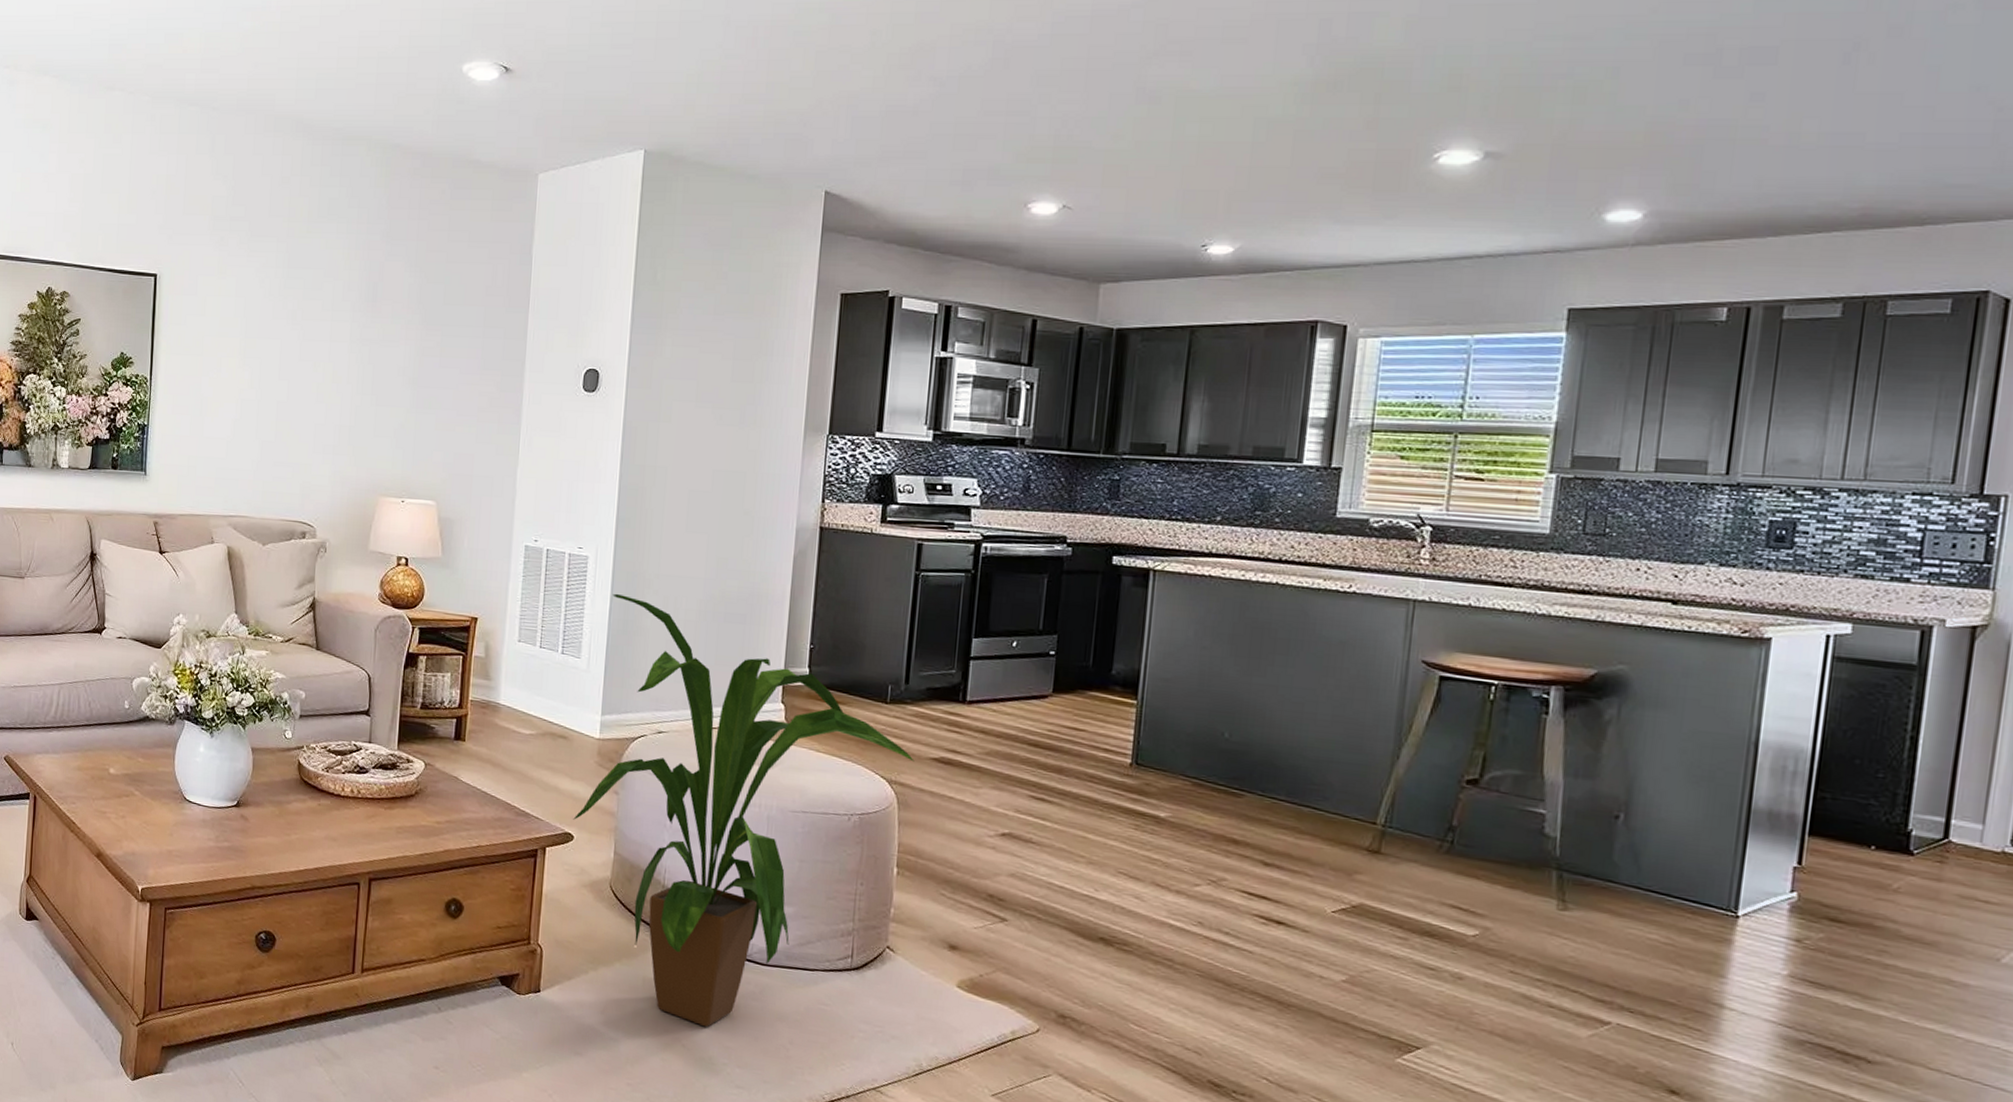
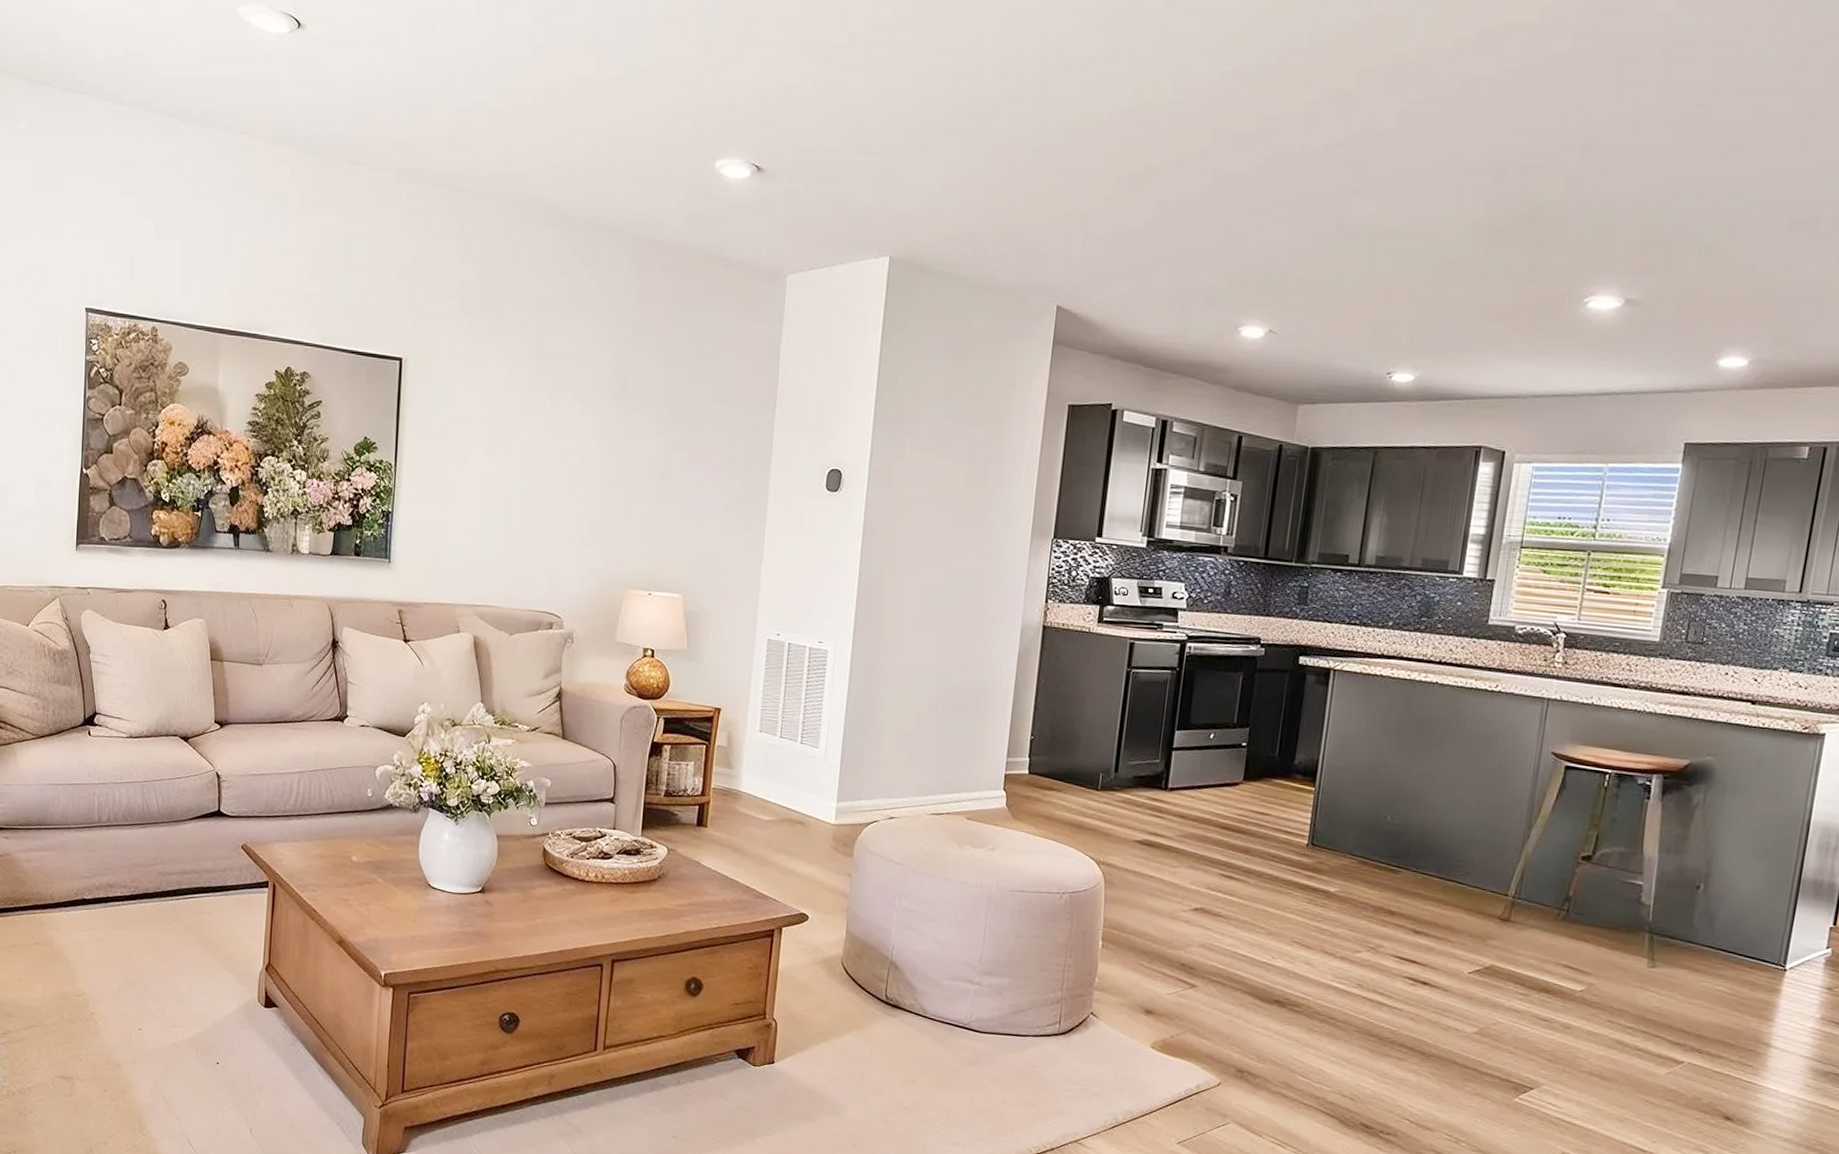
house plant: present [573,593,915,1027] -> none [808,686,1121,1091]

